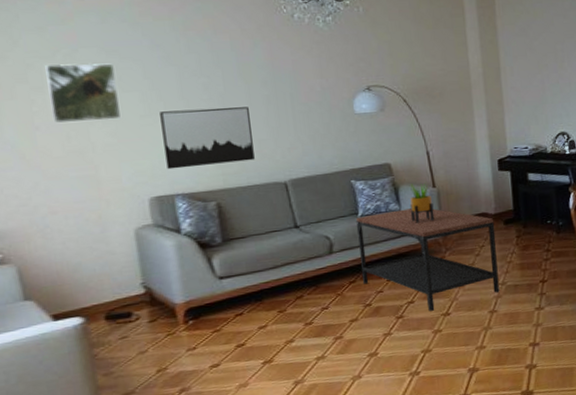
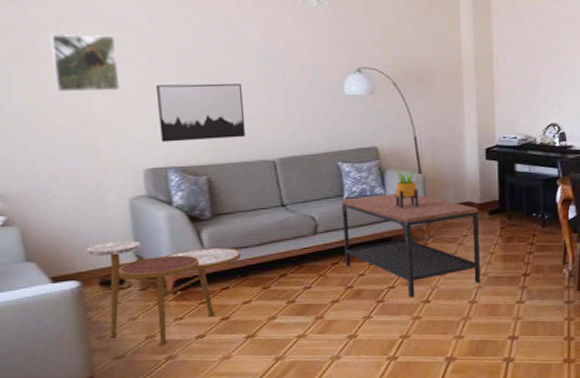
side table: none [90,271,255,379] -> present [86,240,241,346]

